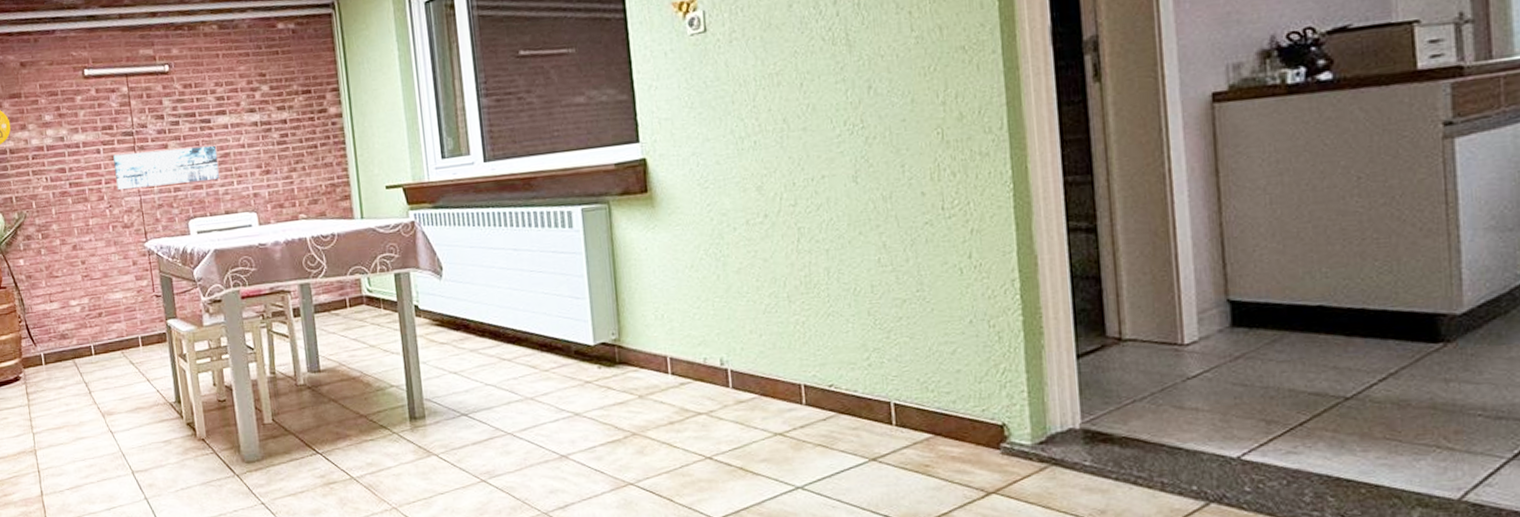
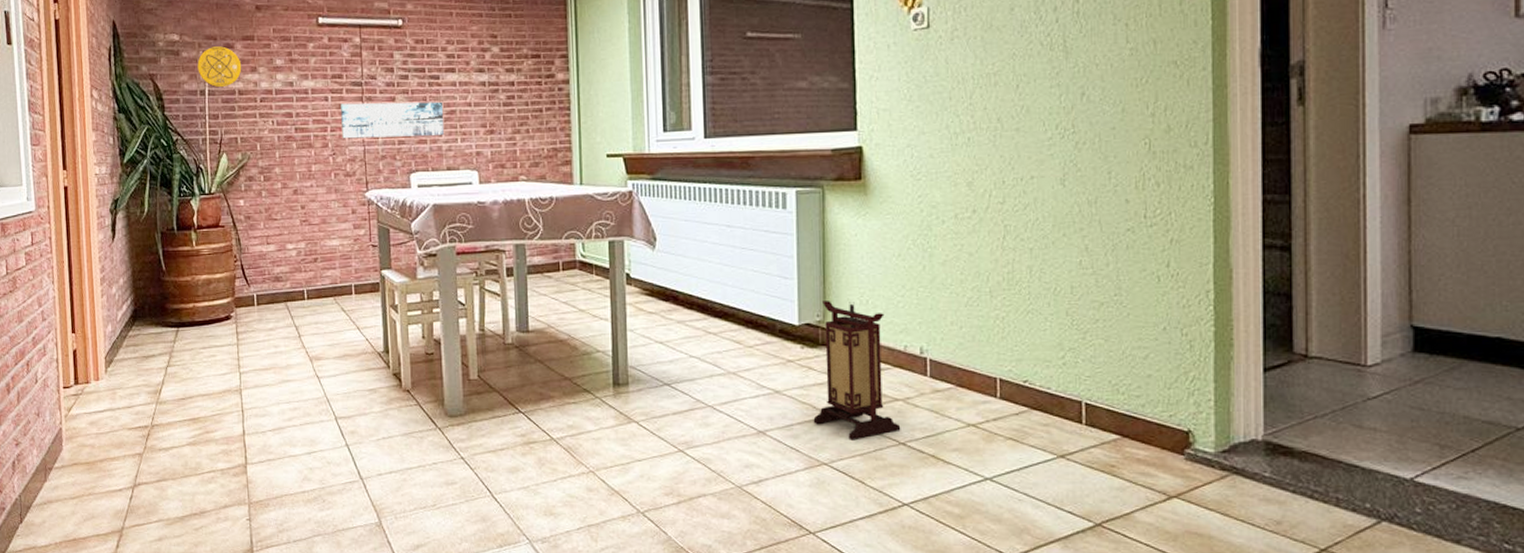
lantern: none [616,317,706,458] -> present [813,301,901,441]

